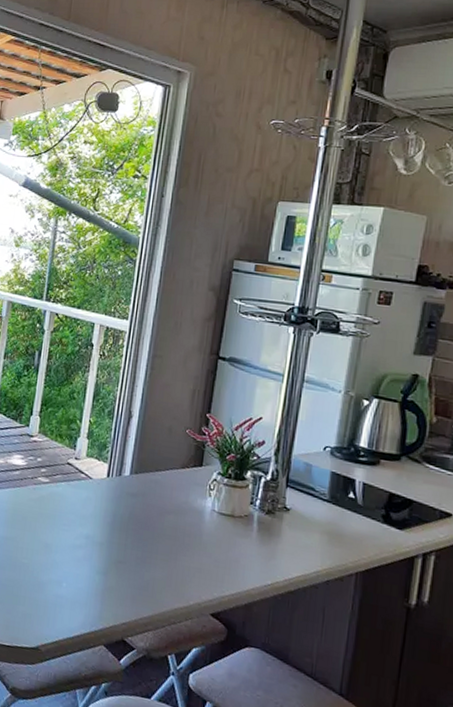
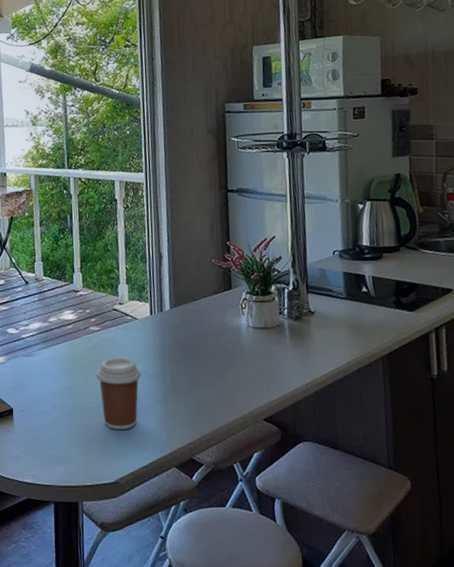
coffee cup: none [35,514,86,595] -> present [95,357,142,430]

